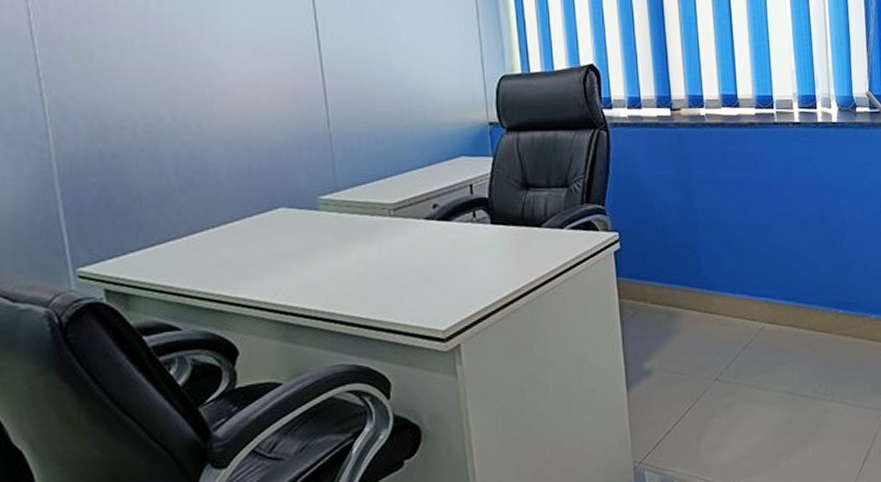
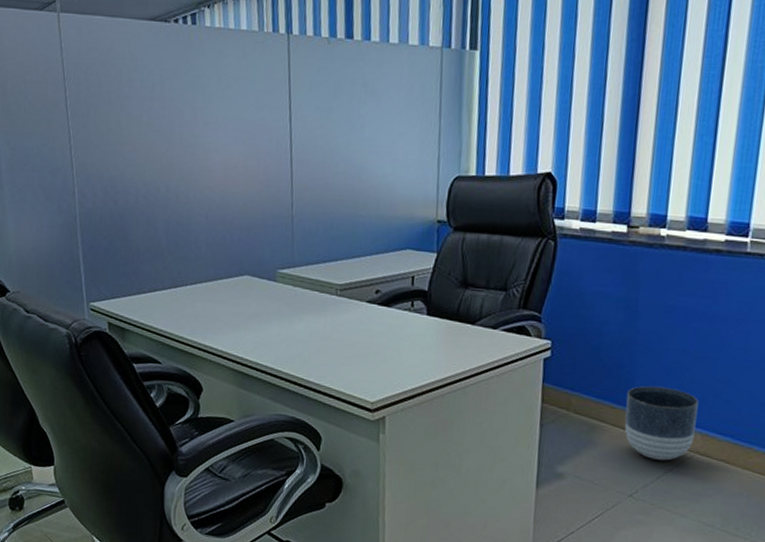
planter: none [696,261,762,337] -> present [624,385,699,461]

